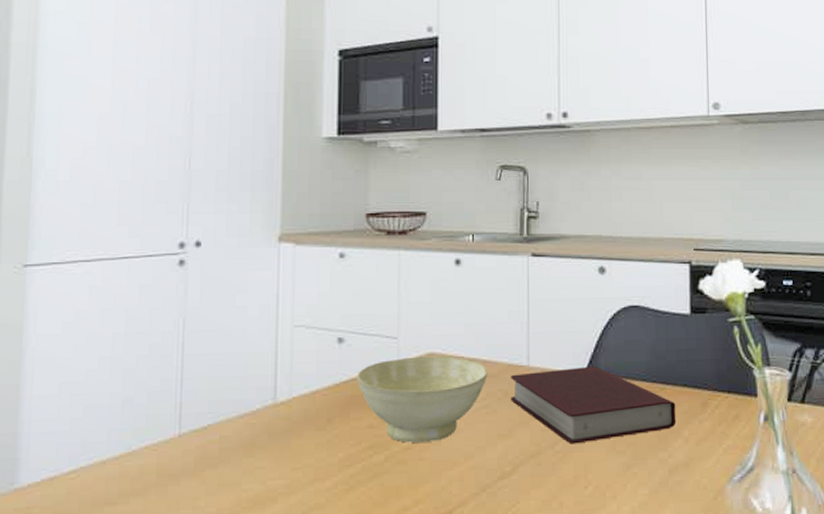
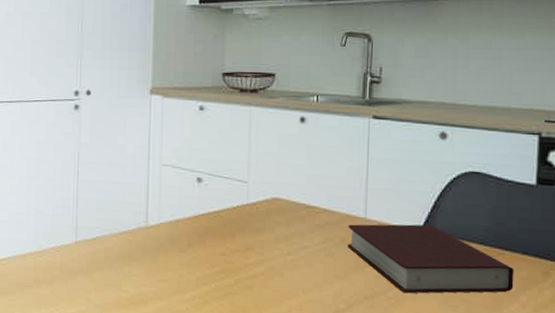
bowl: present [357,356,487,443] -> none [212,199,327,274]

